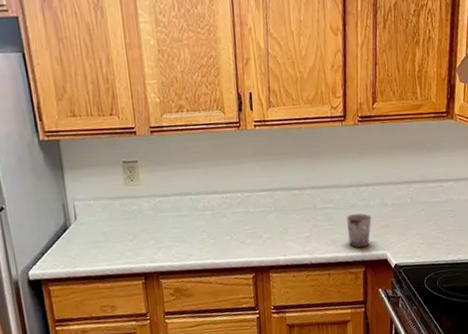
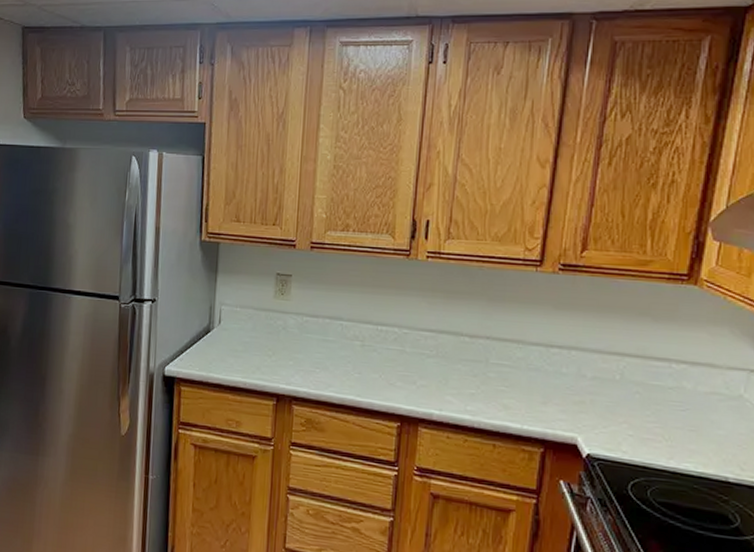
cup: present [347,213,372,248] -> none [526,378,562,423]

